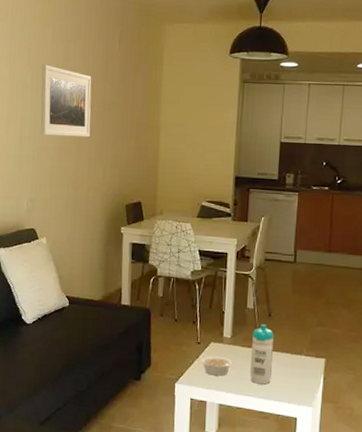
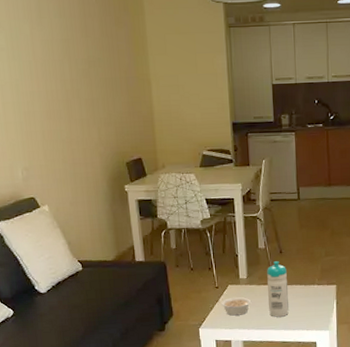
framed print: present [41,64,92,138] -> none [14,23,79,100]

